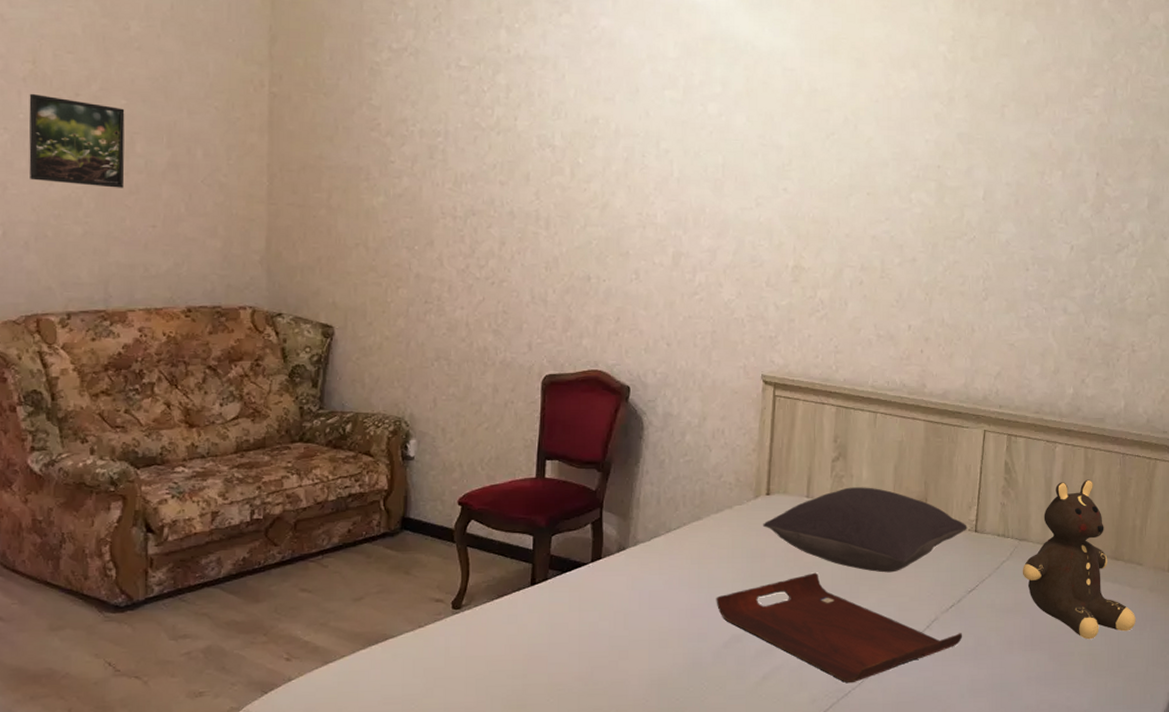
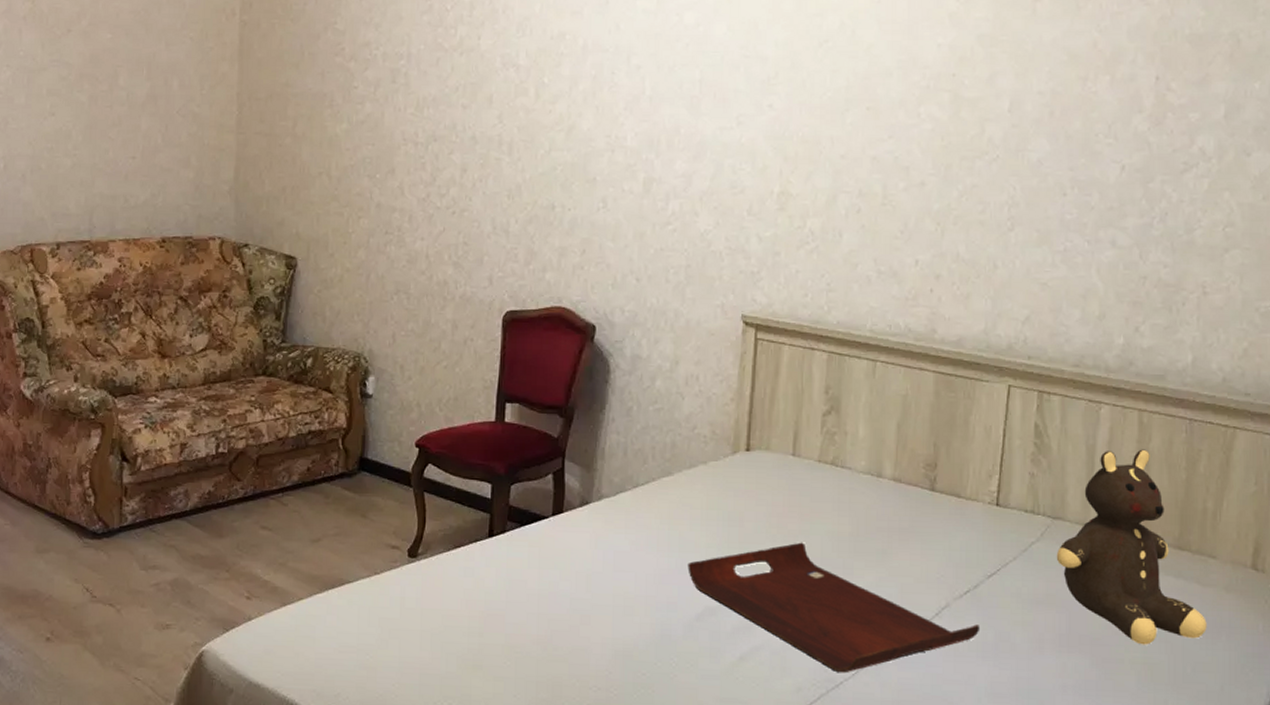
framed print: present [29,93,125,188] -> none [27,31,110,121]
pillow: present [763,487,967,573] -> none [742,446,987,548]

